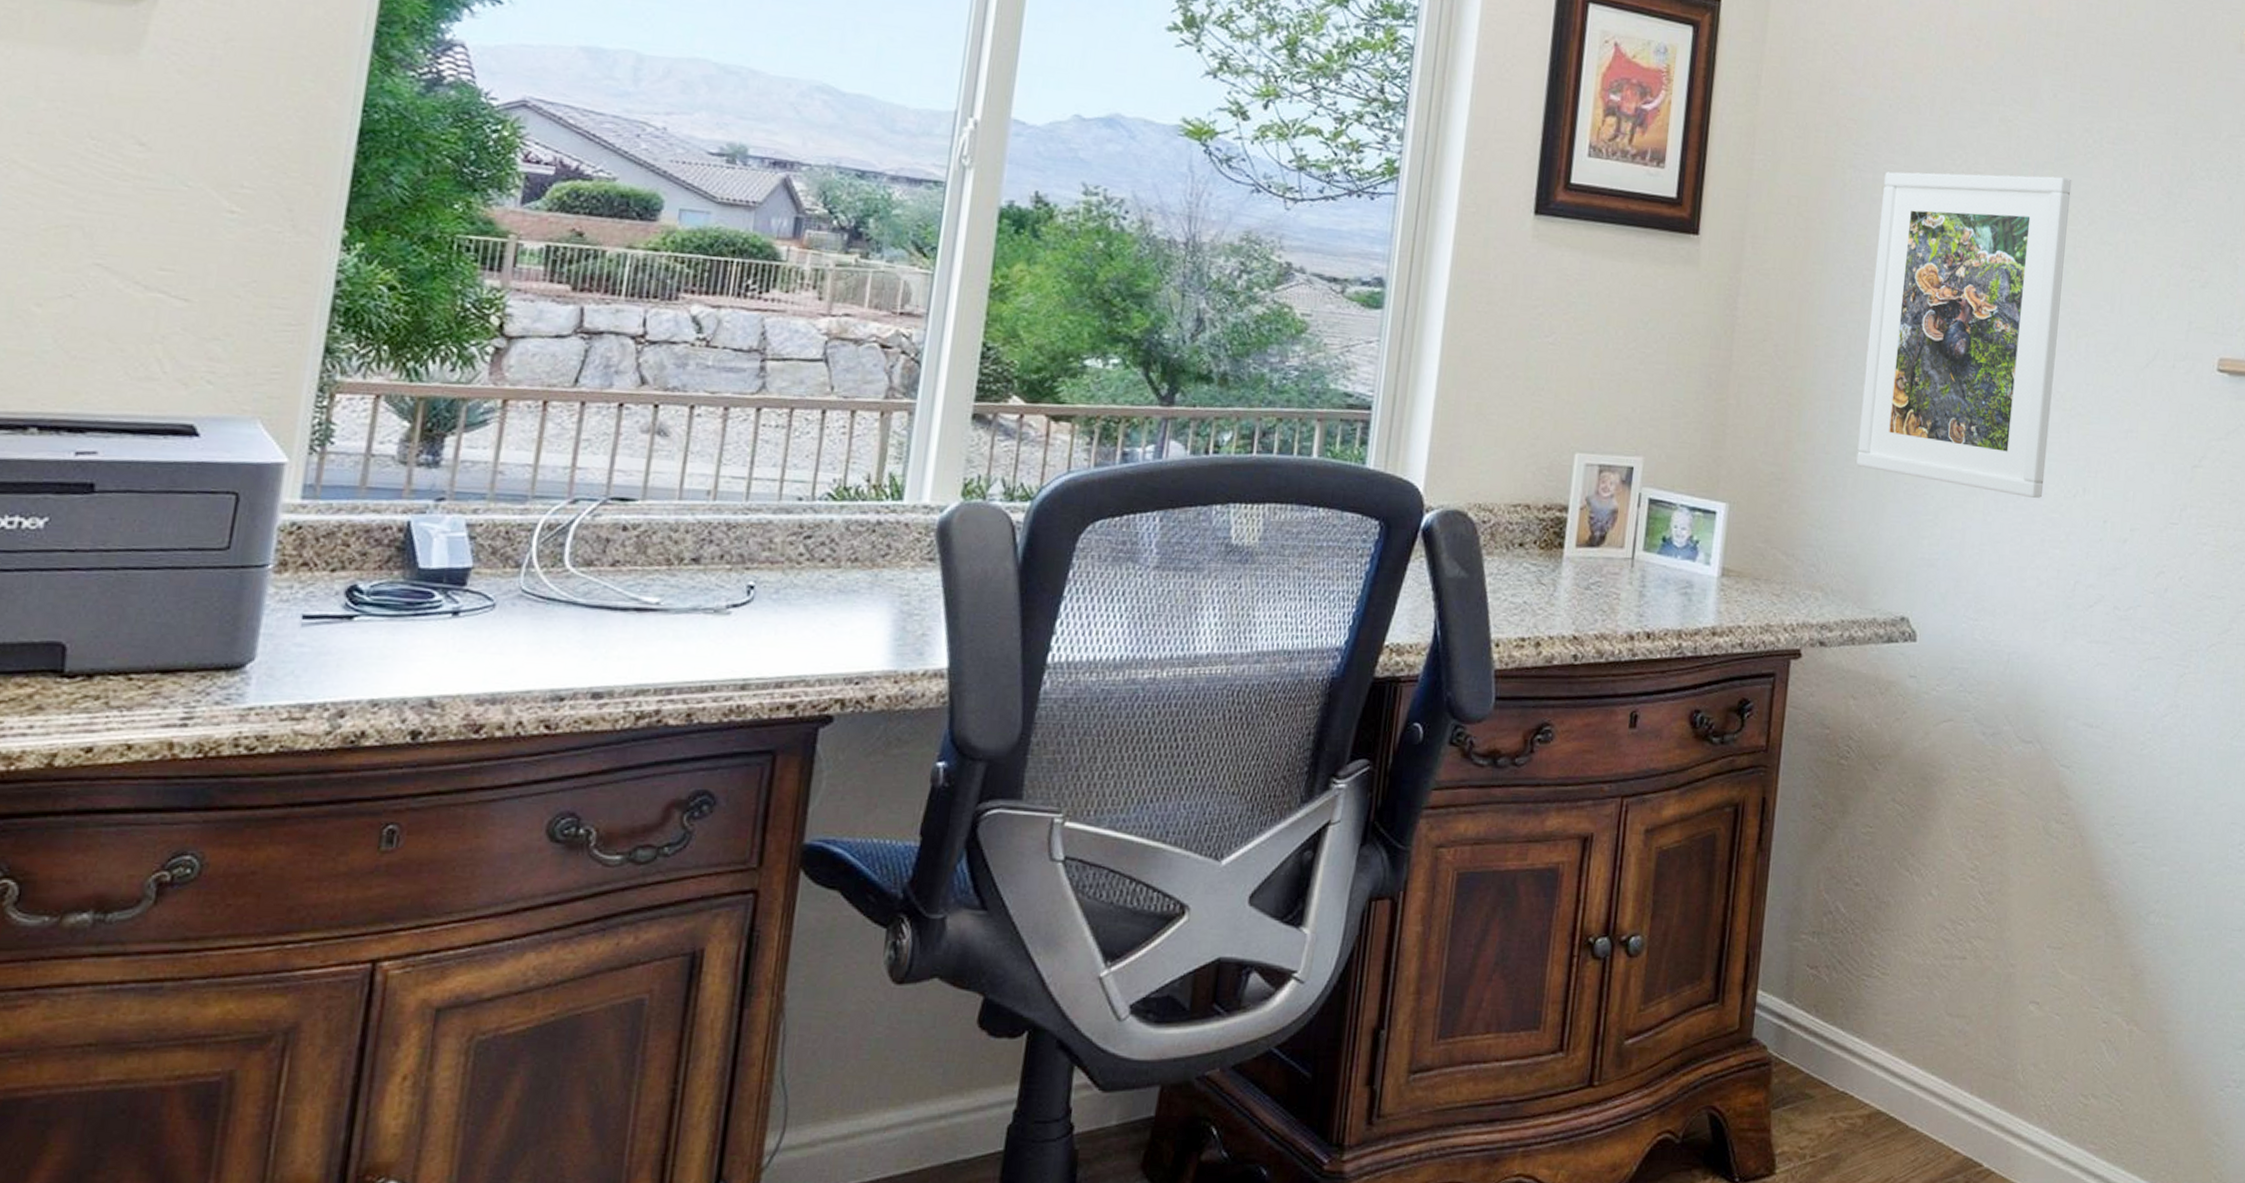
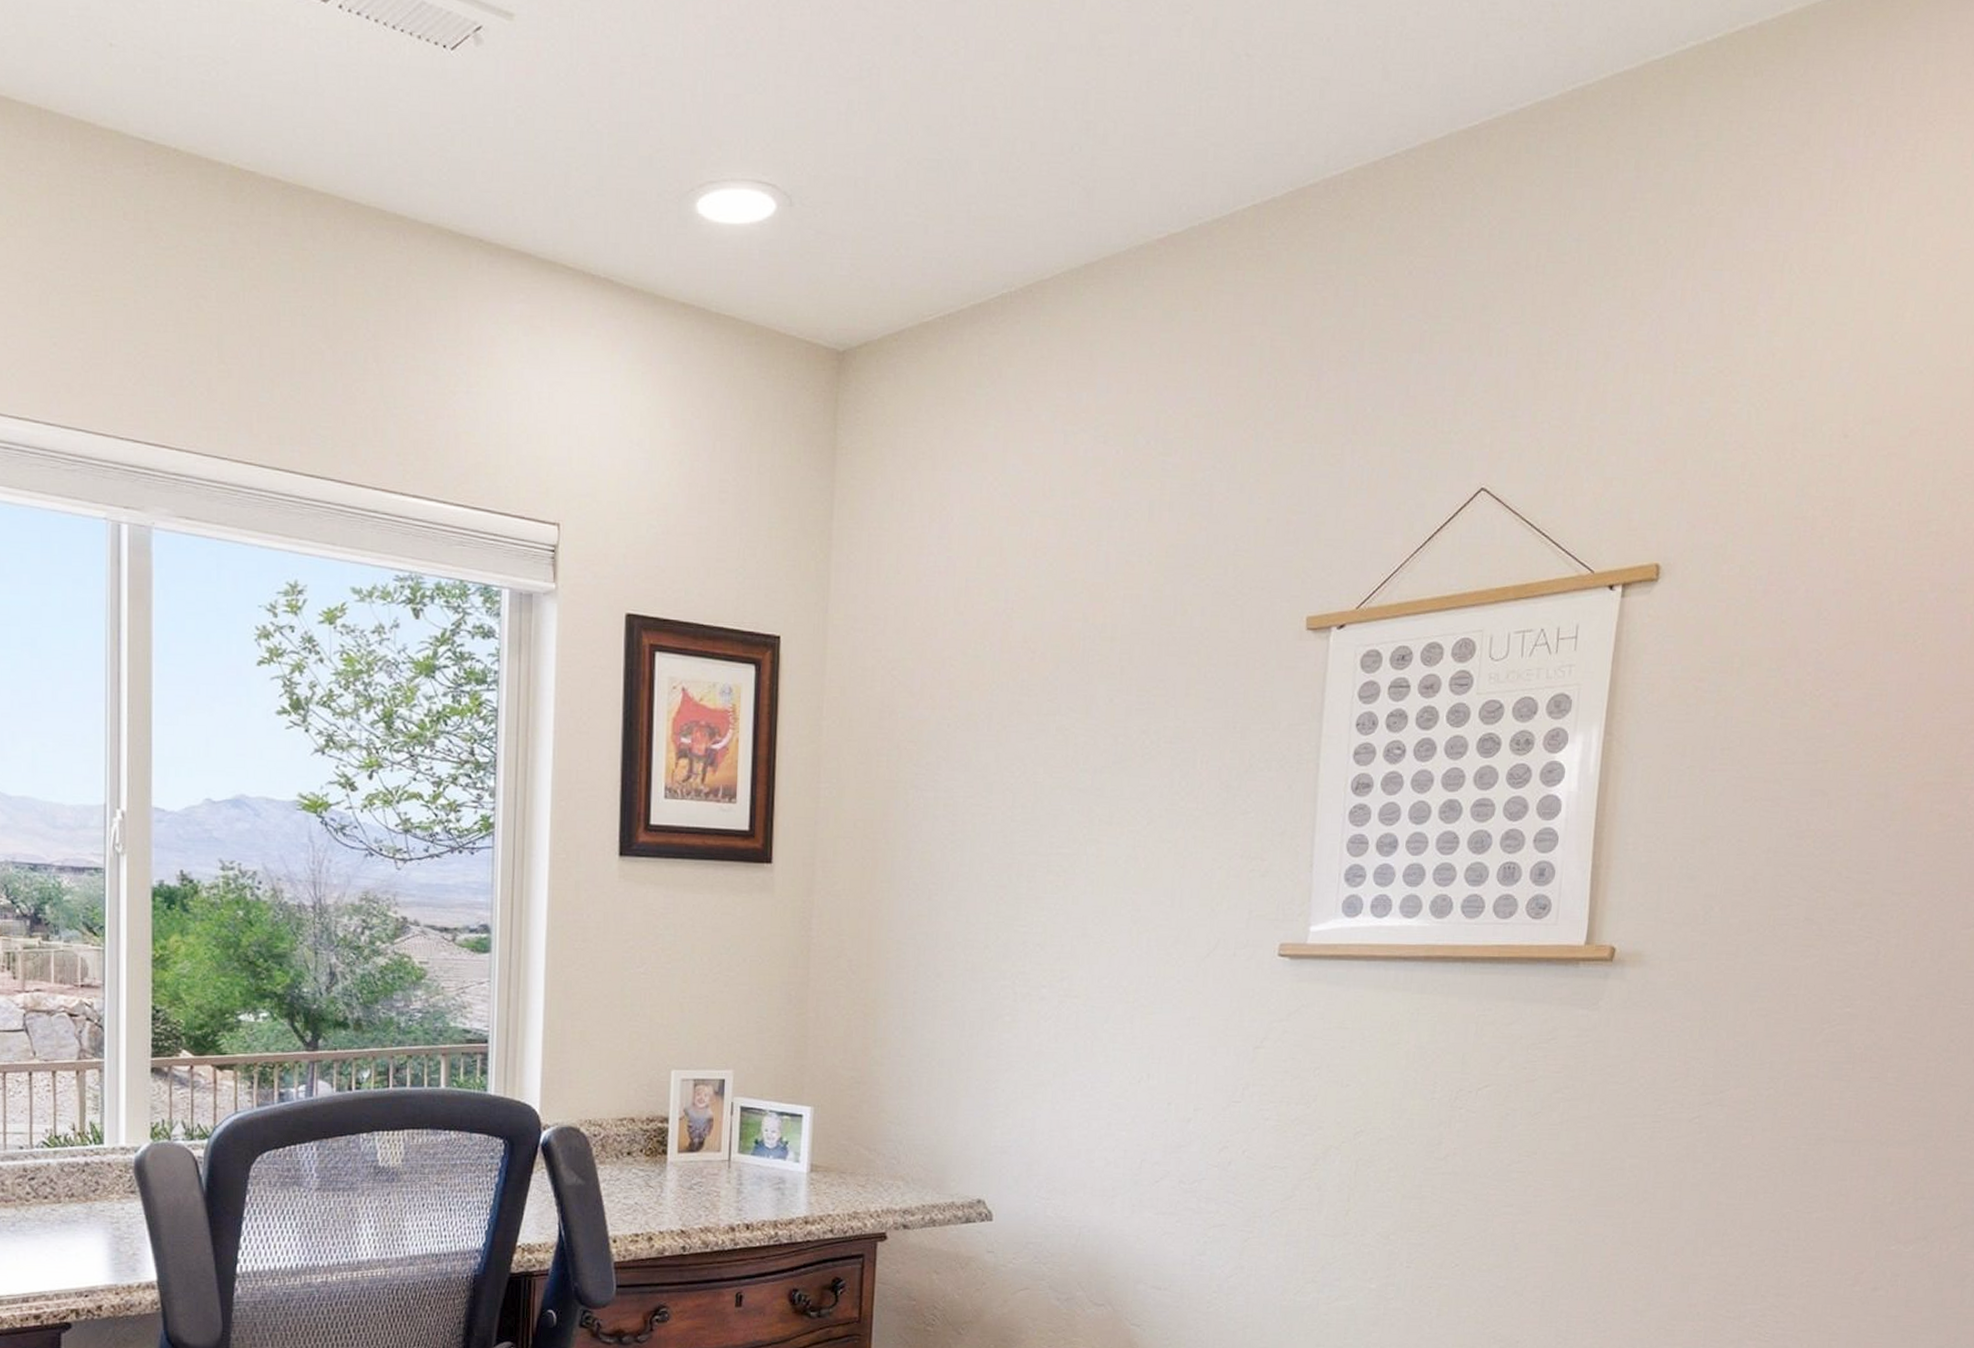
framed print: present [1856,171,2072,498] -> none [930,779,1130,1086]

